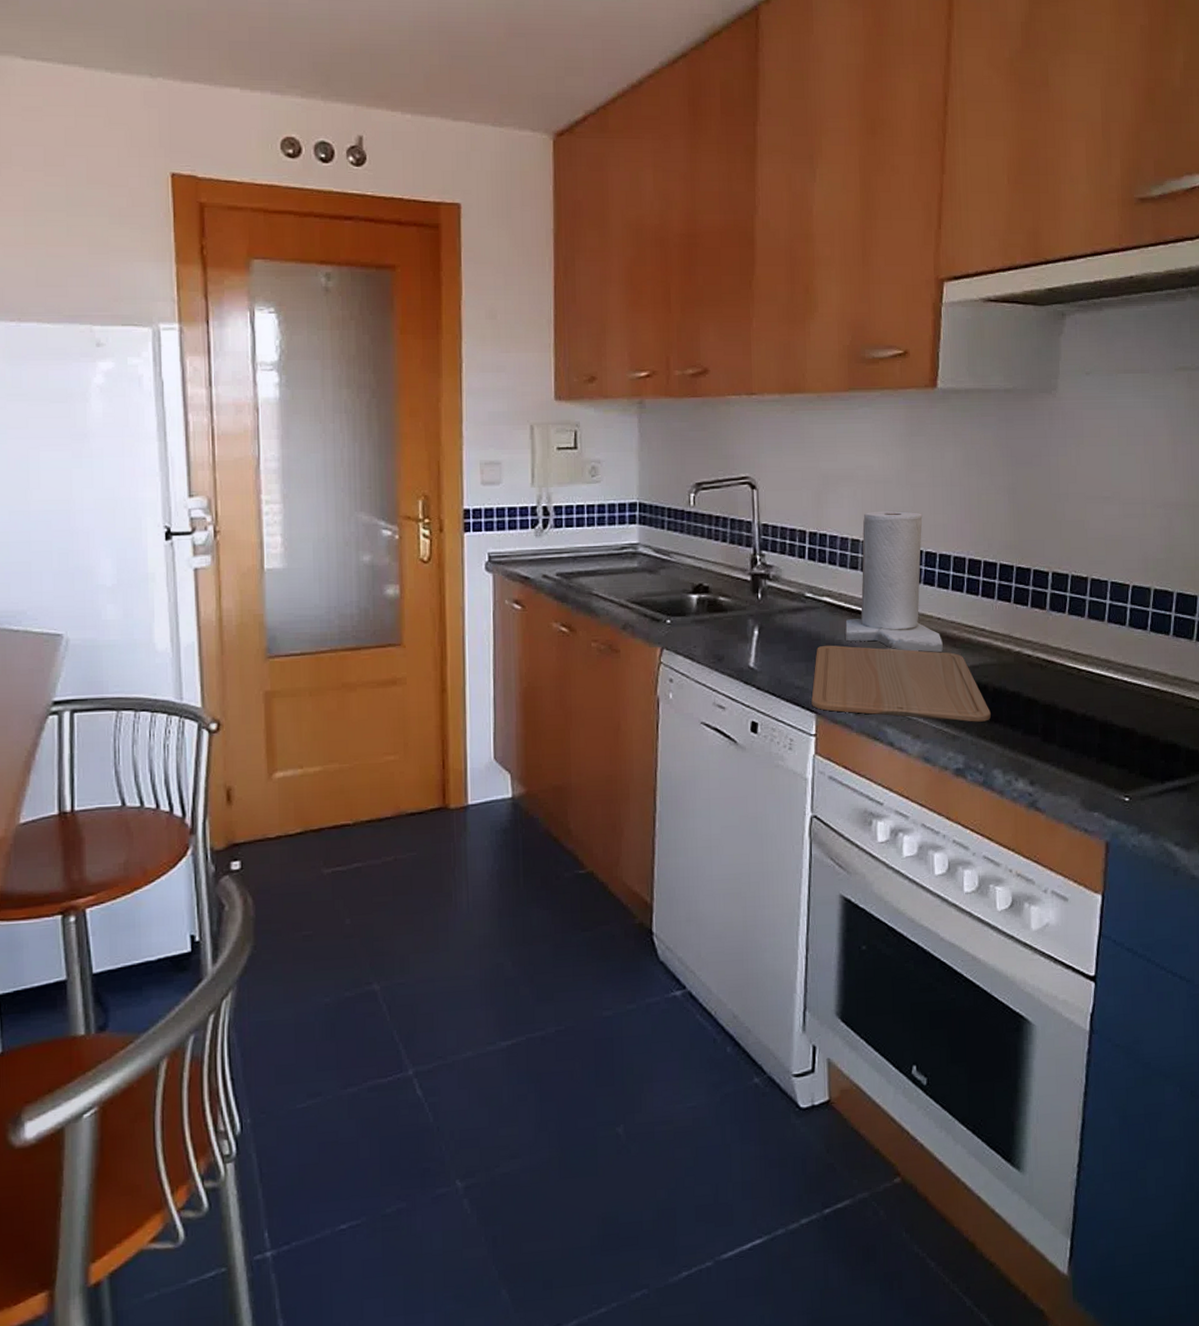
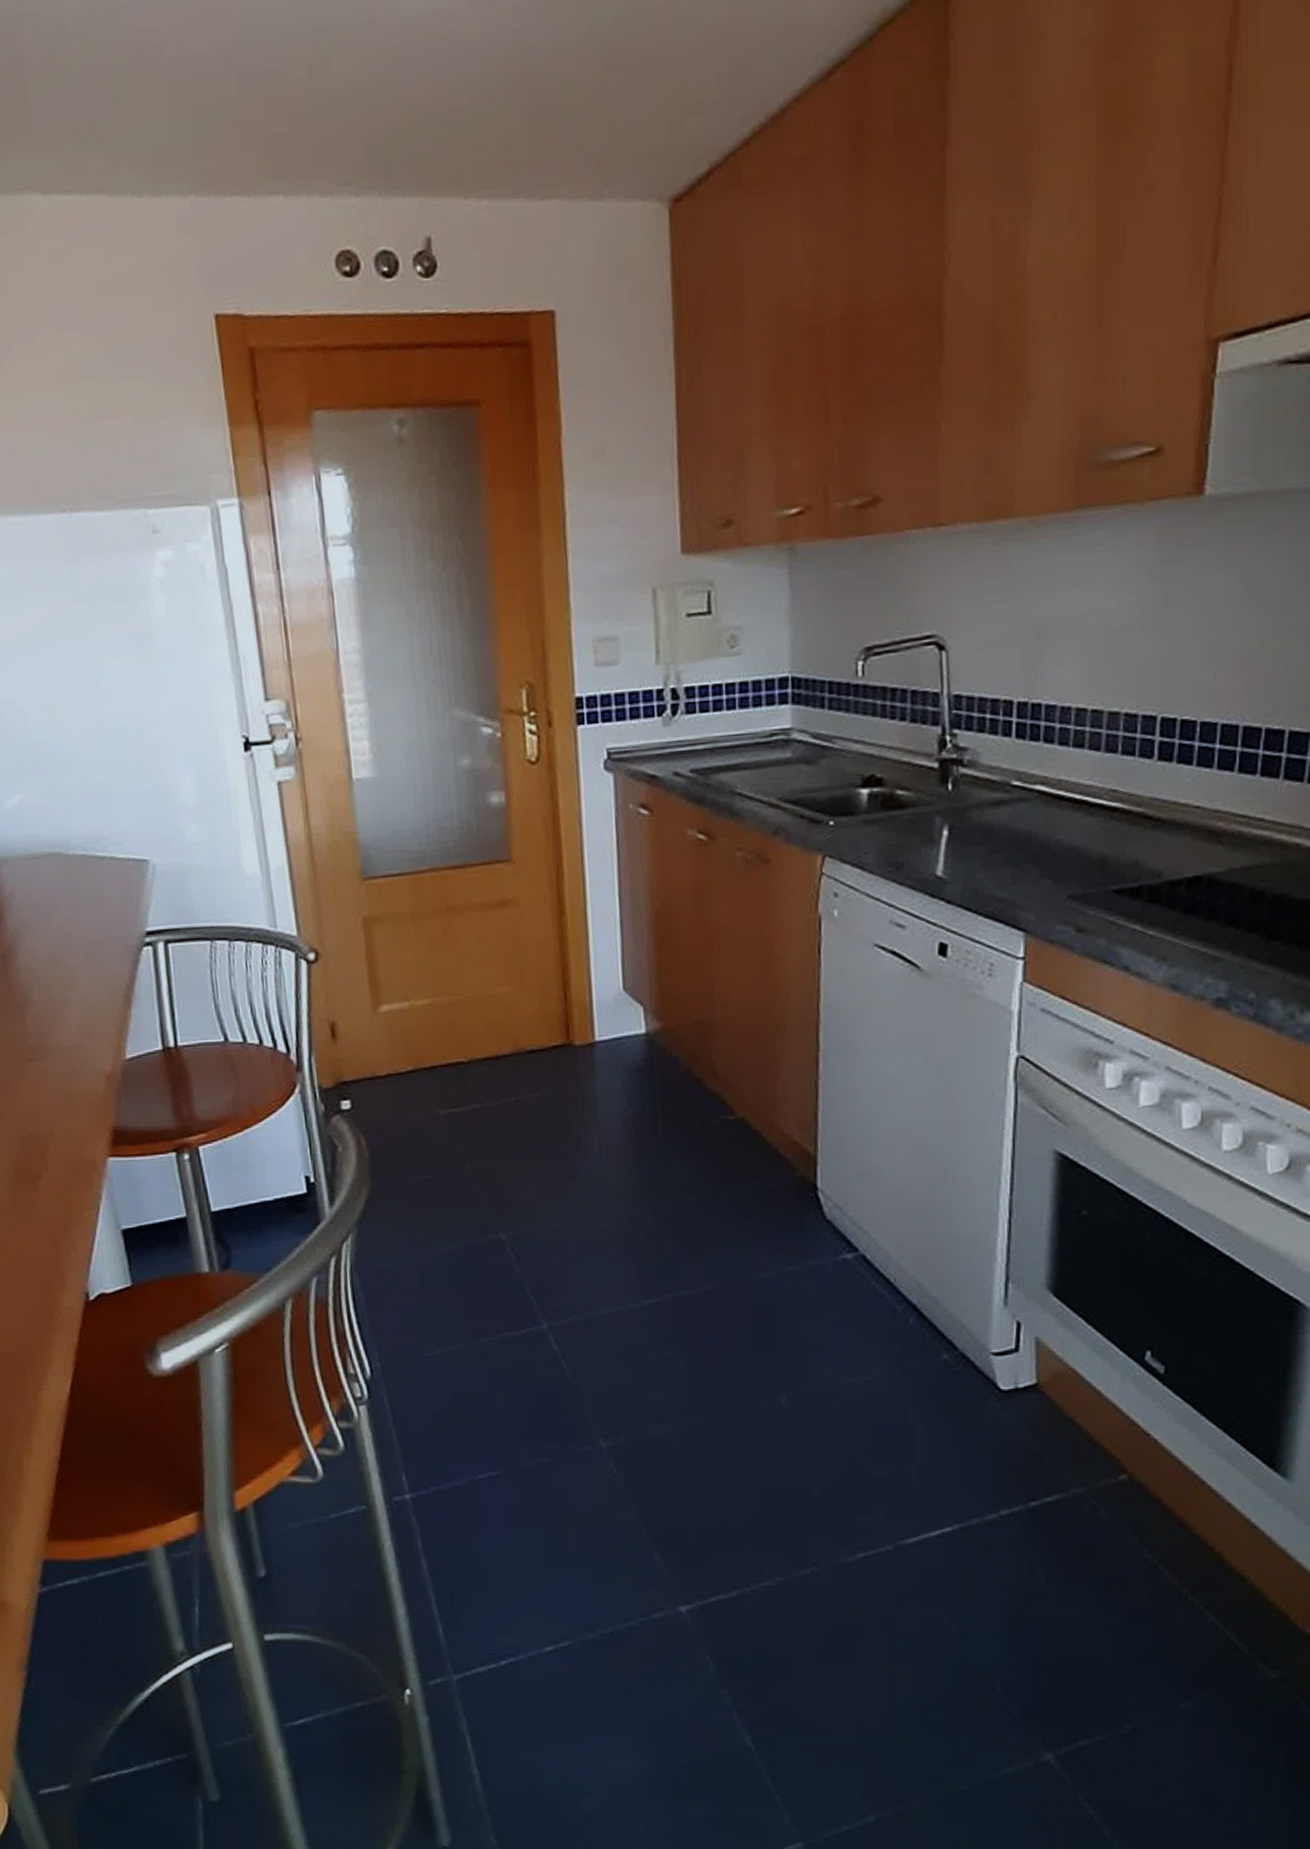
chopping board: present [811,645,991,722] -> none [1018,845,1268,940]
paper towel: present [845,510,943,653] -> none [1066,667,1202,852]

